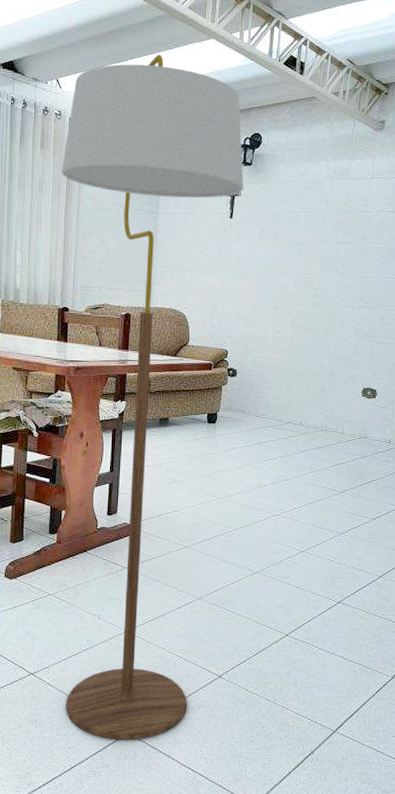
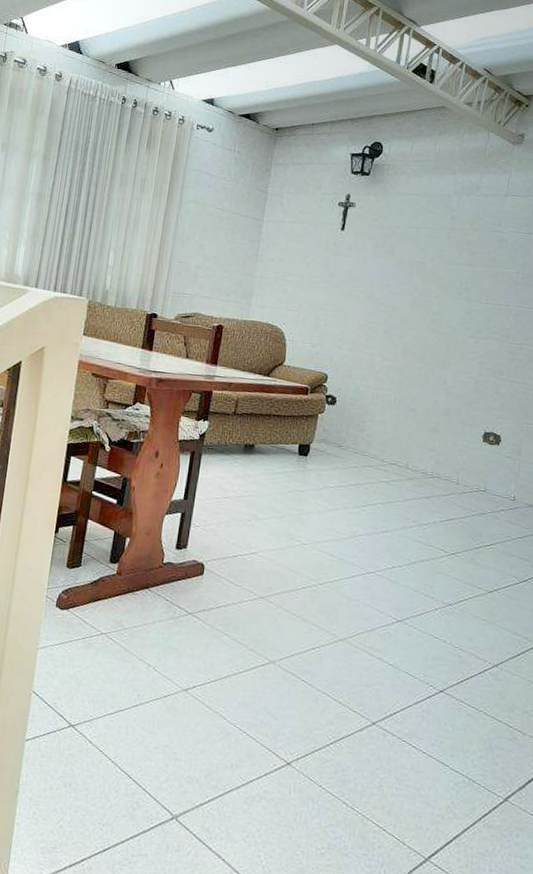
floor lamp: present [61,54,244,740] -> none [105,59,362,828]

